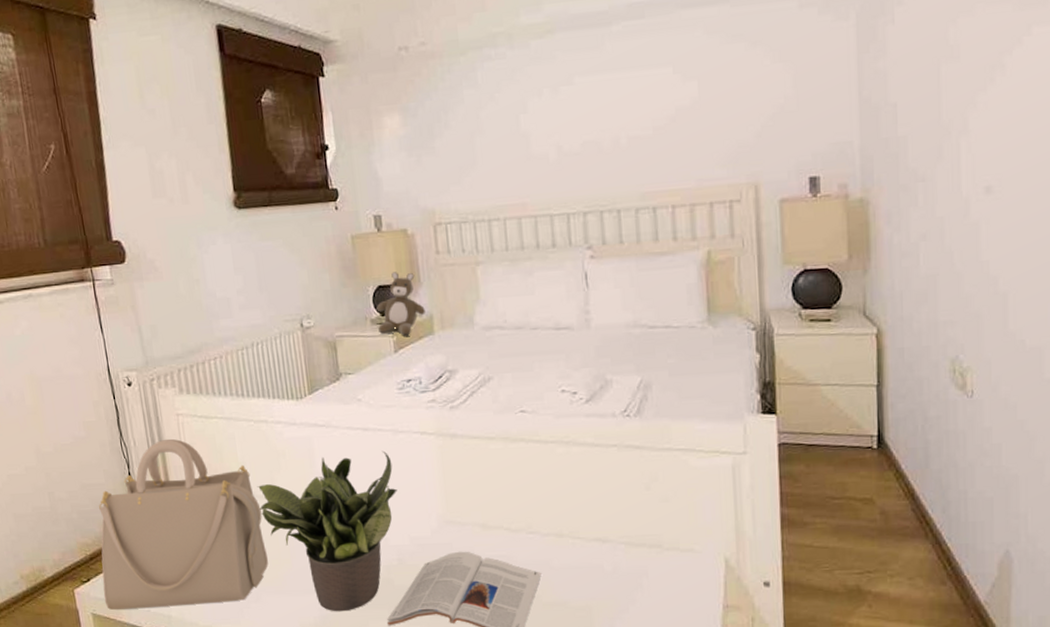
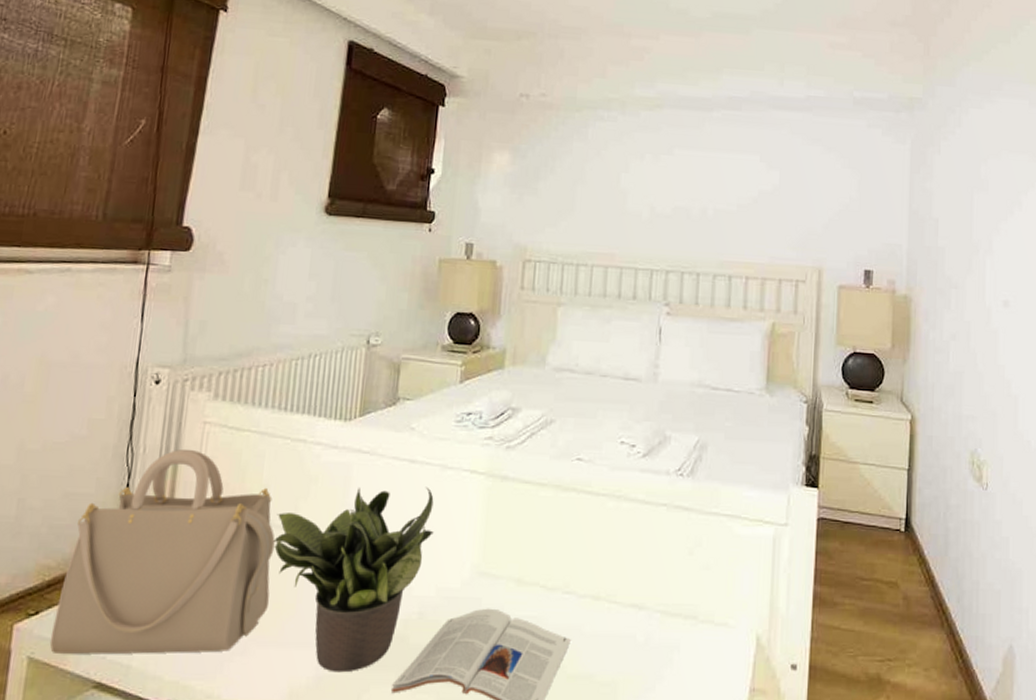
teddy bear: present [376,272,425,336] -> none [448,301,499,367]

